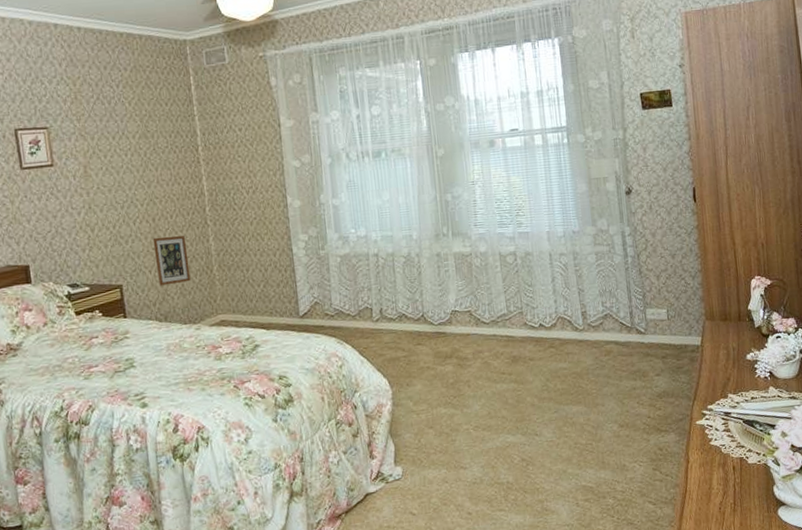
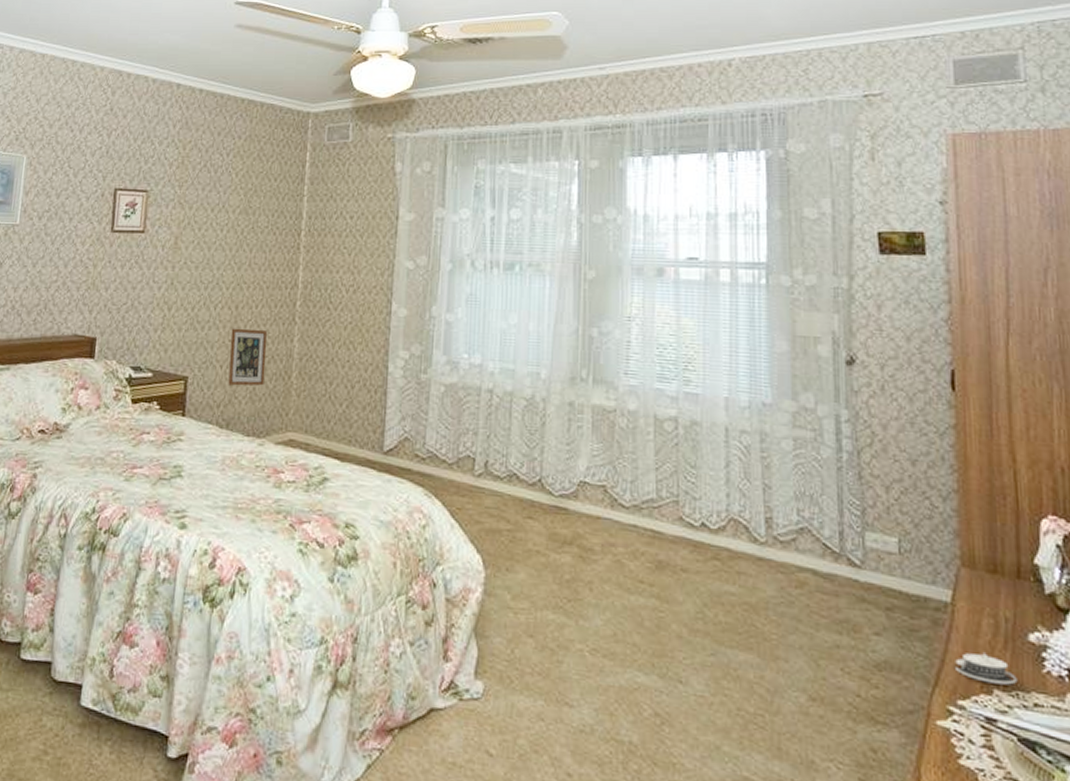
architectural model: none [705,372,742,391] -> present [955,651,1018,685]

